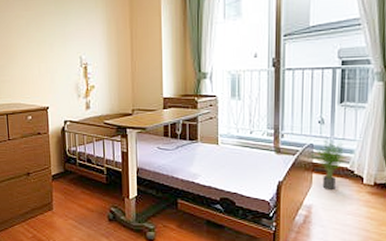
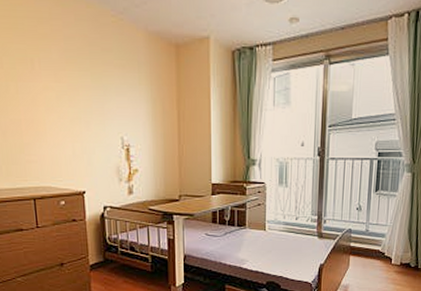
potted plant: present [312,138,345,189] -> none [350,224,378,270]

